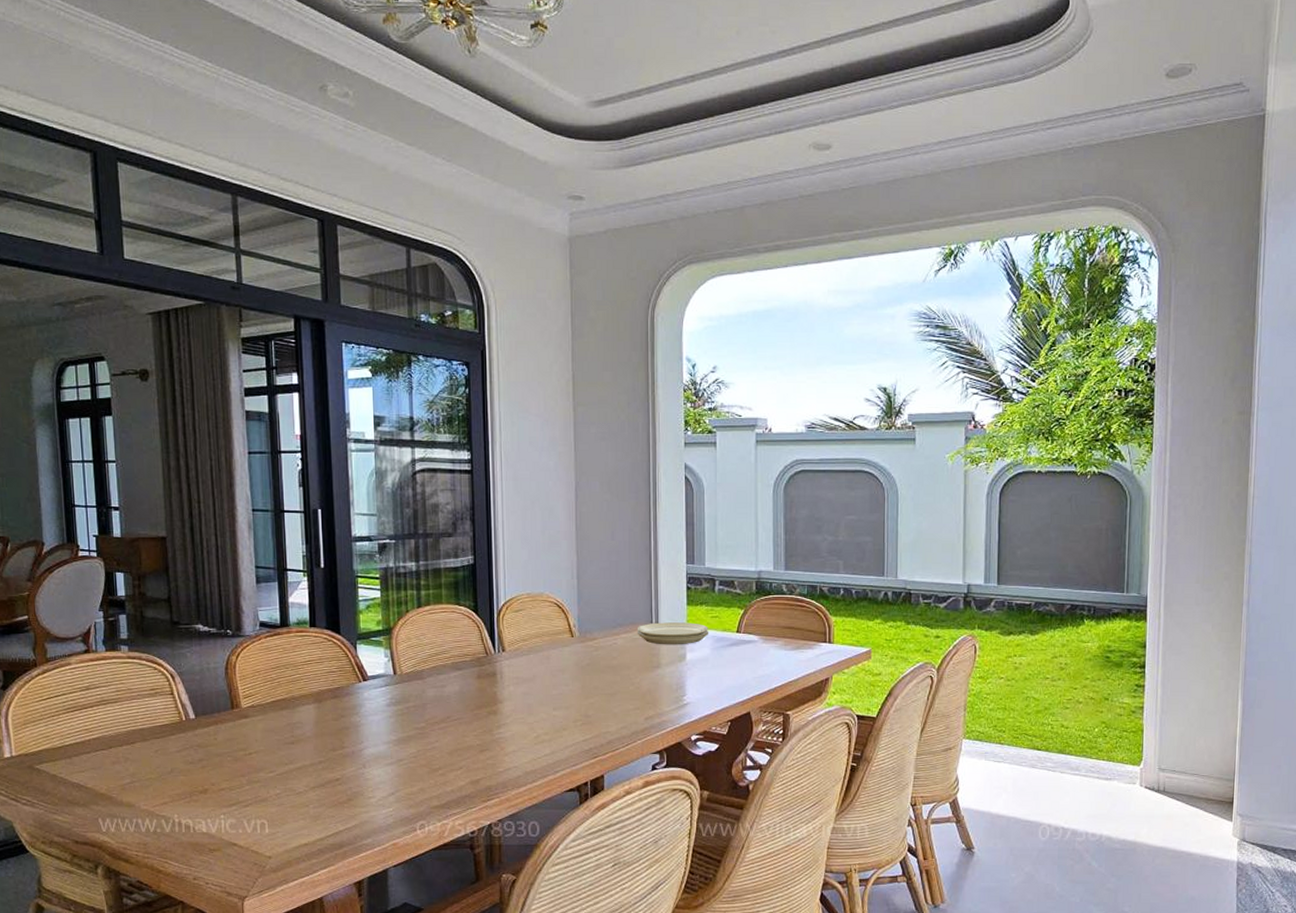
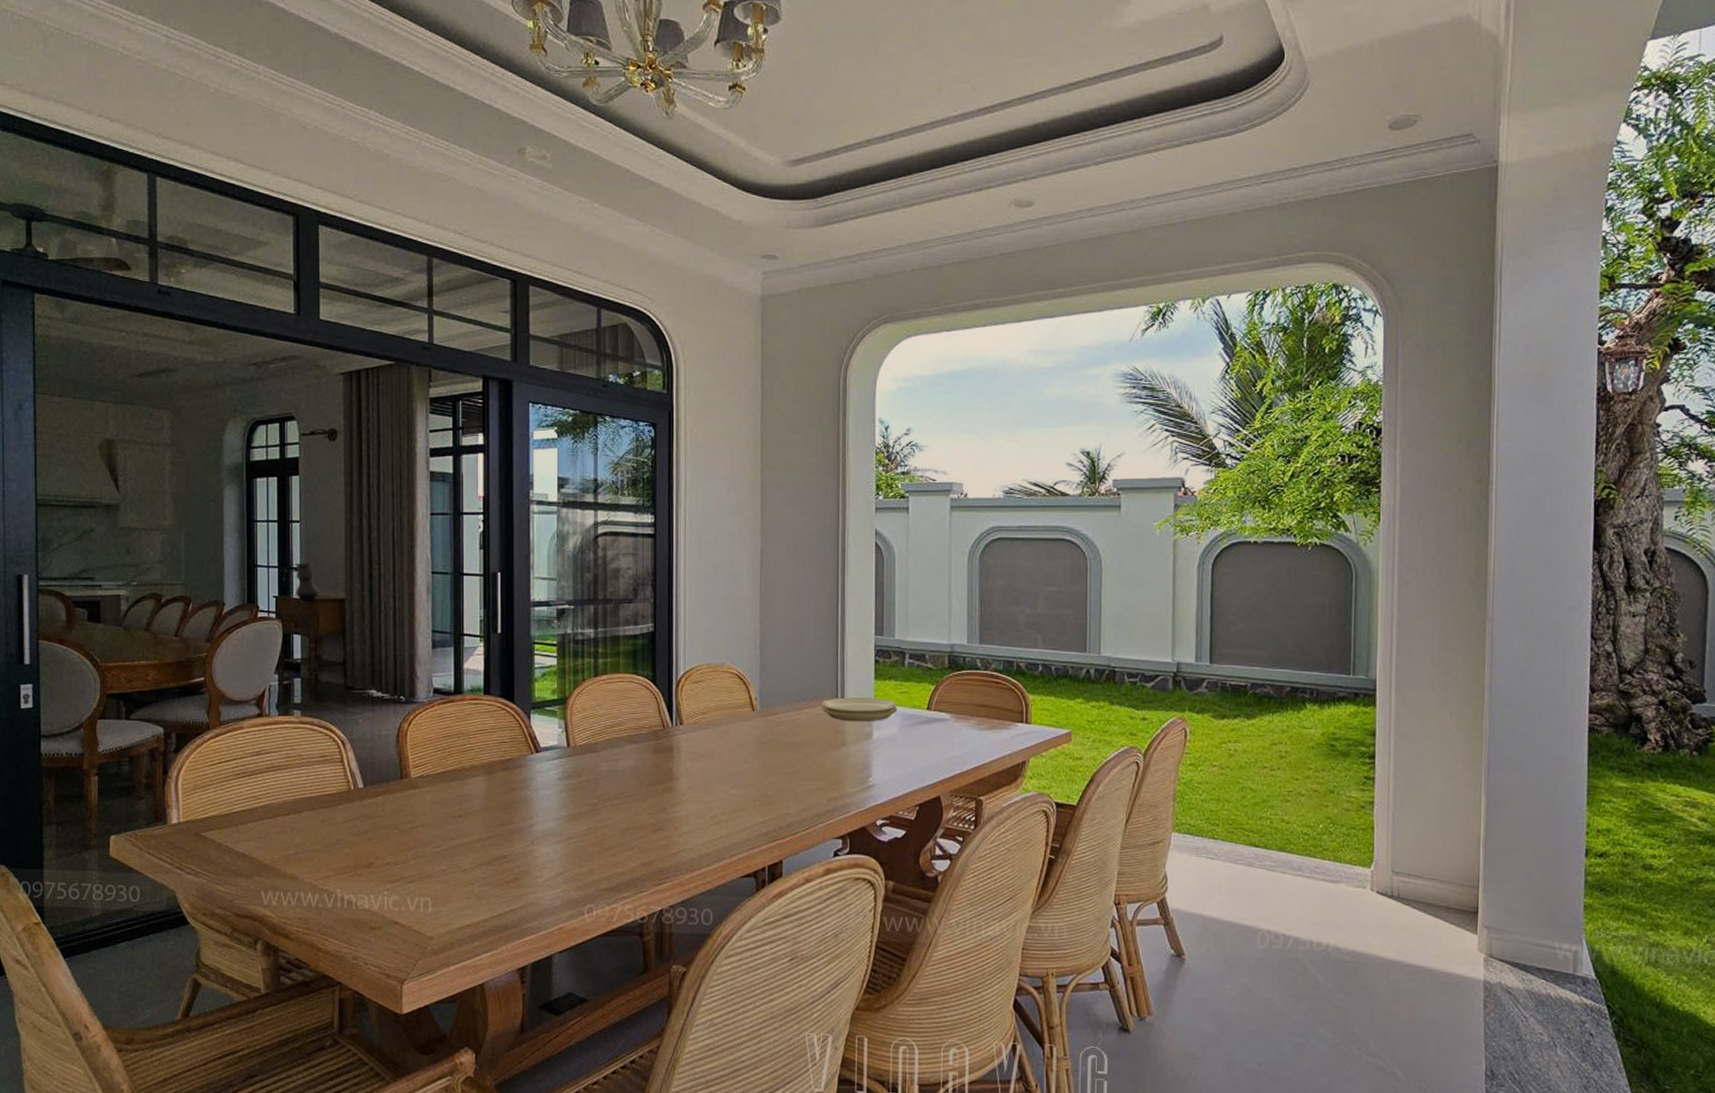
vase: none [112,502,139,540] -> present [293,562,319,601]

